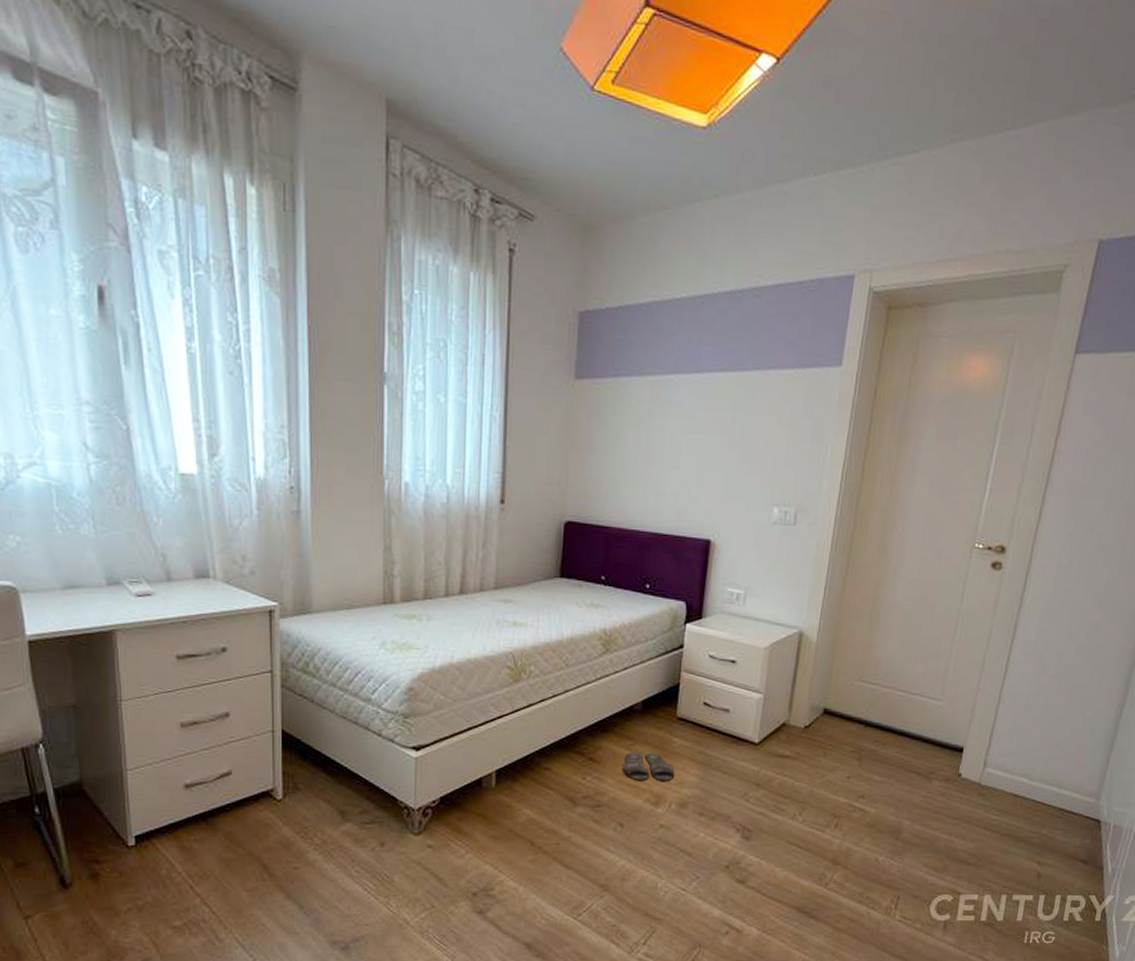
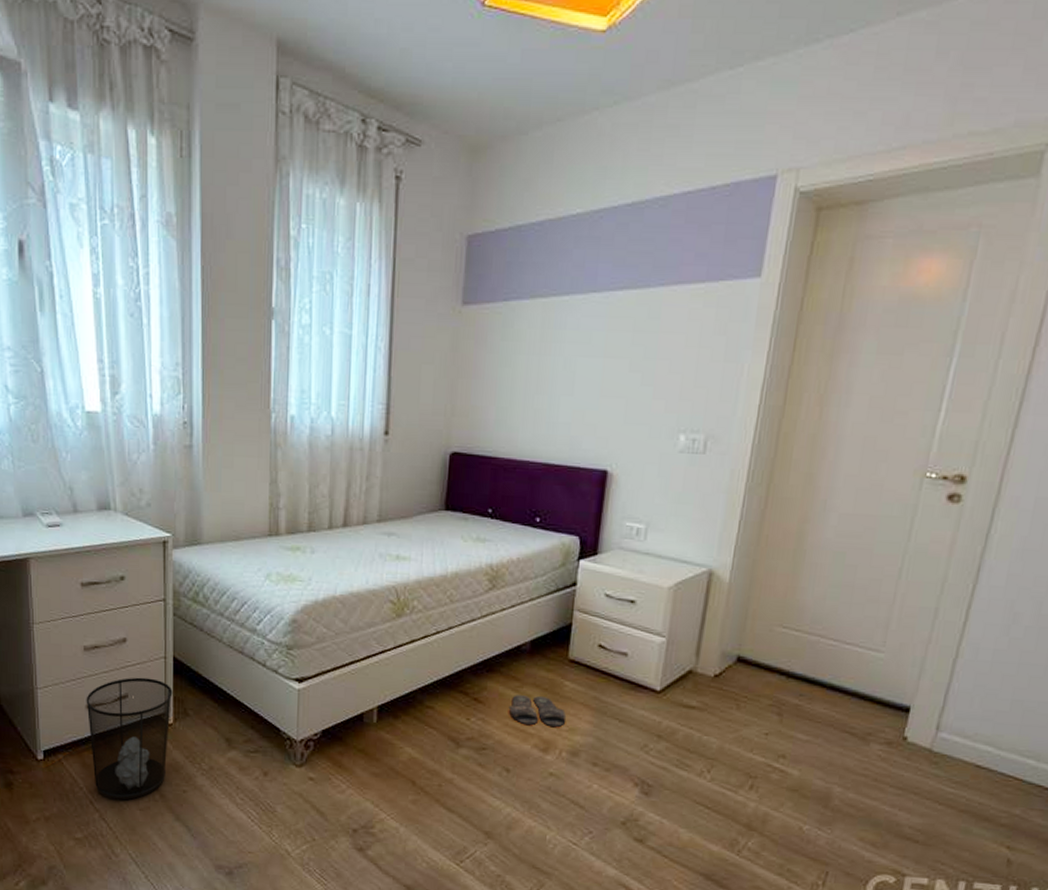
waste bin: none [184,753,282,882] -> present [86,677,173,801]

